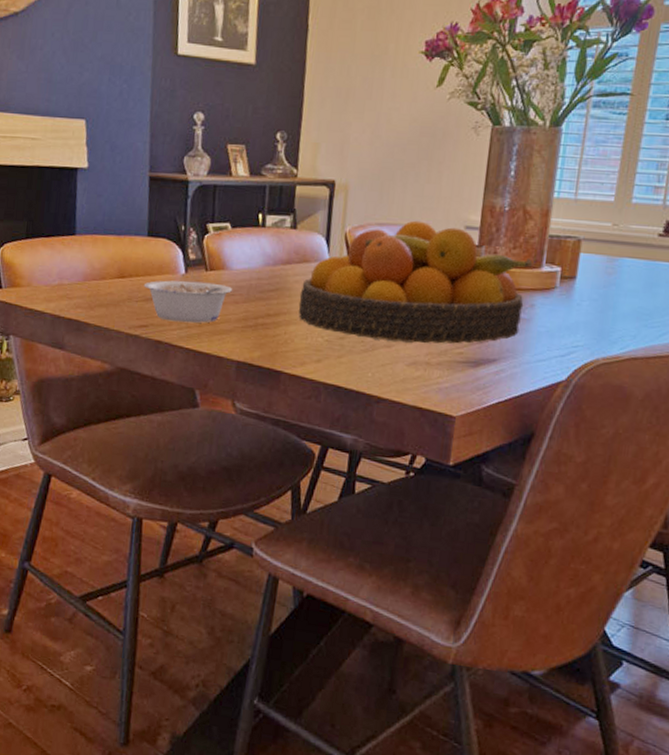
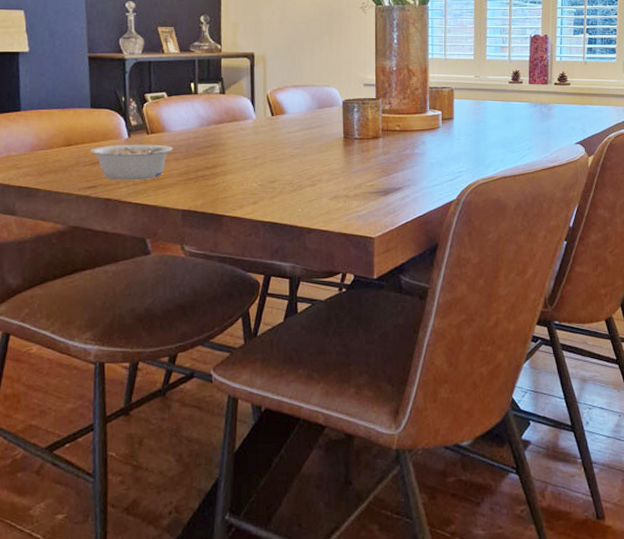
fruit bowl: present [298,220,533,344] -> none [233,81,420,180]

